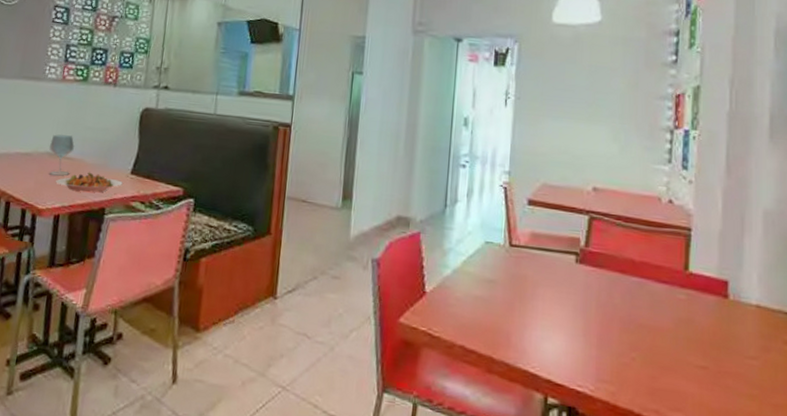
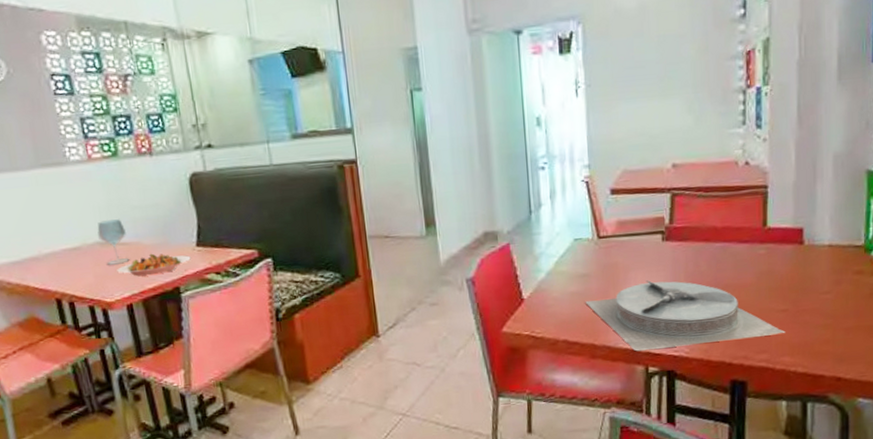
plate: none [488,301,705,395] -> present [585,280,786,352]

